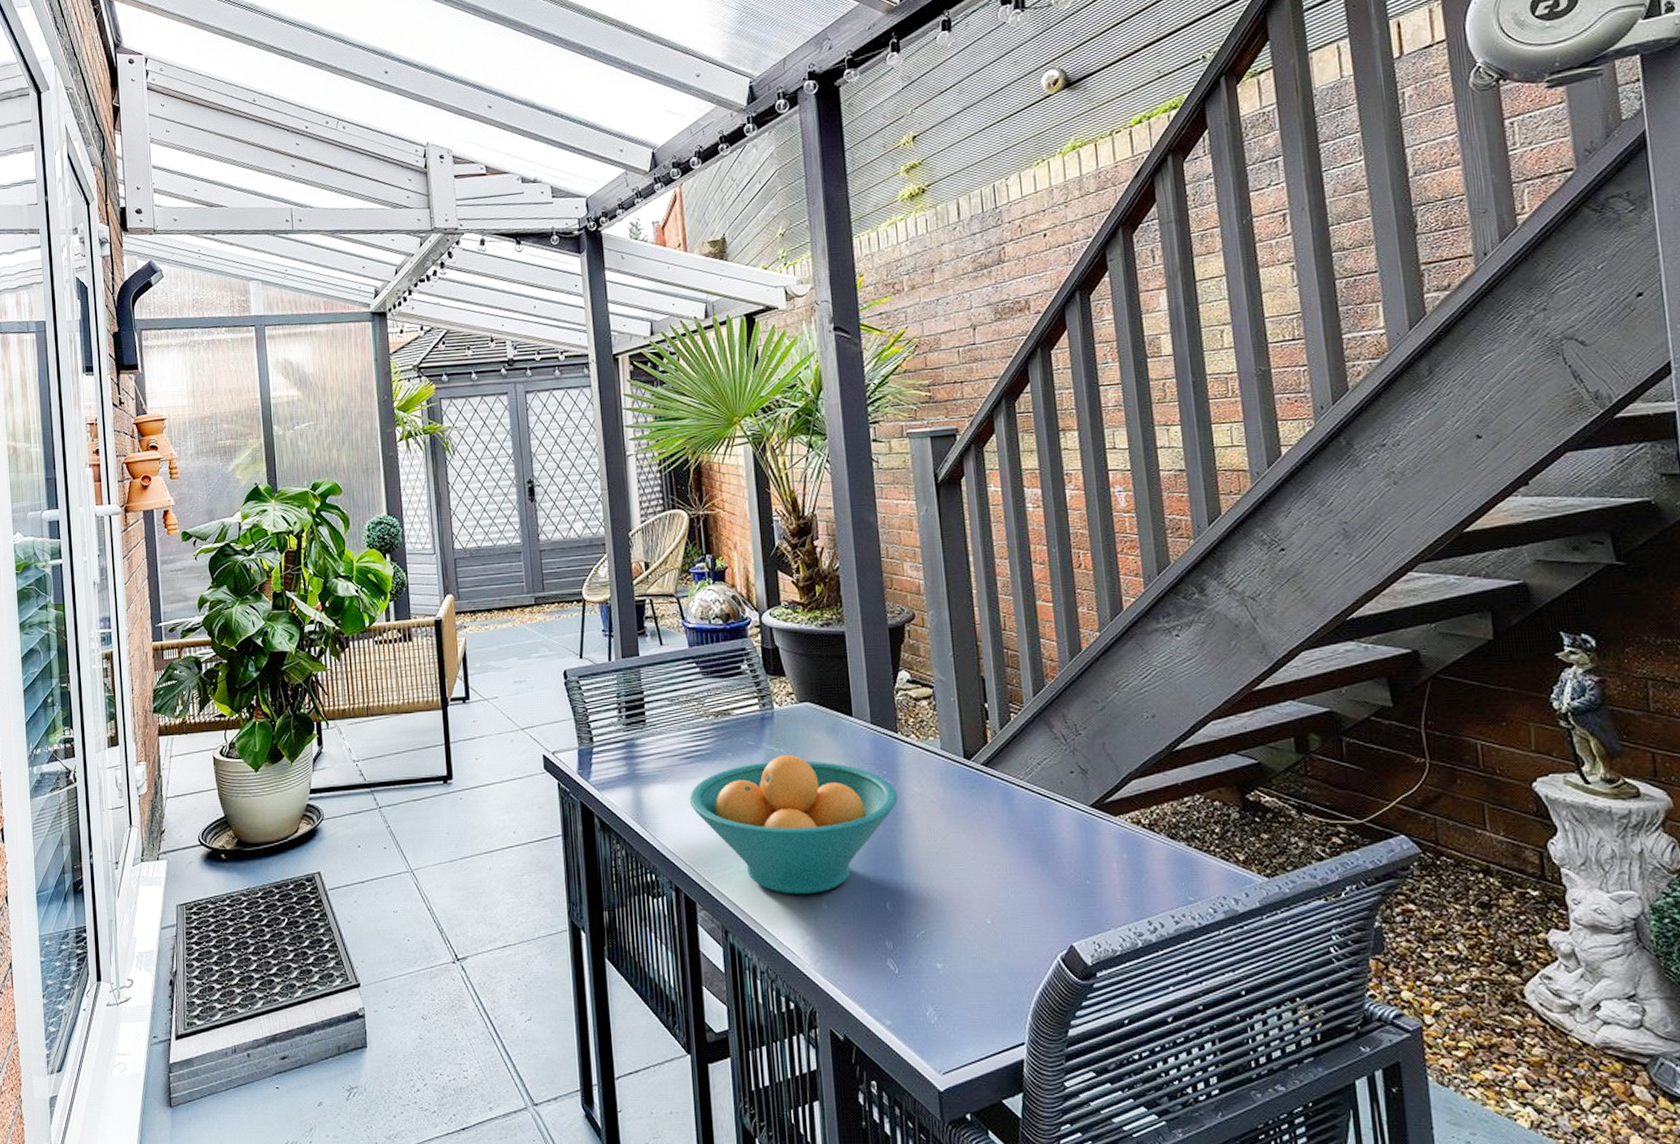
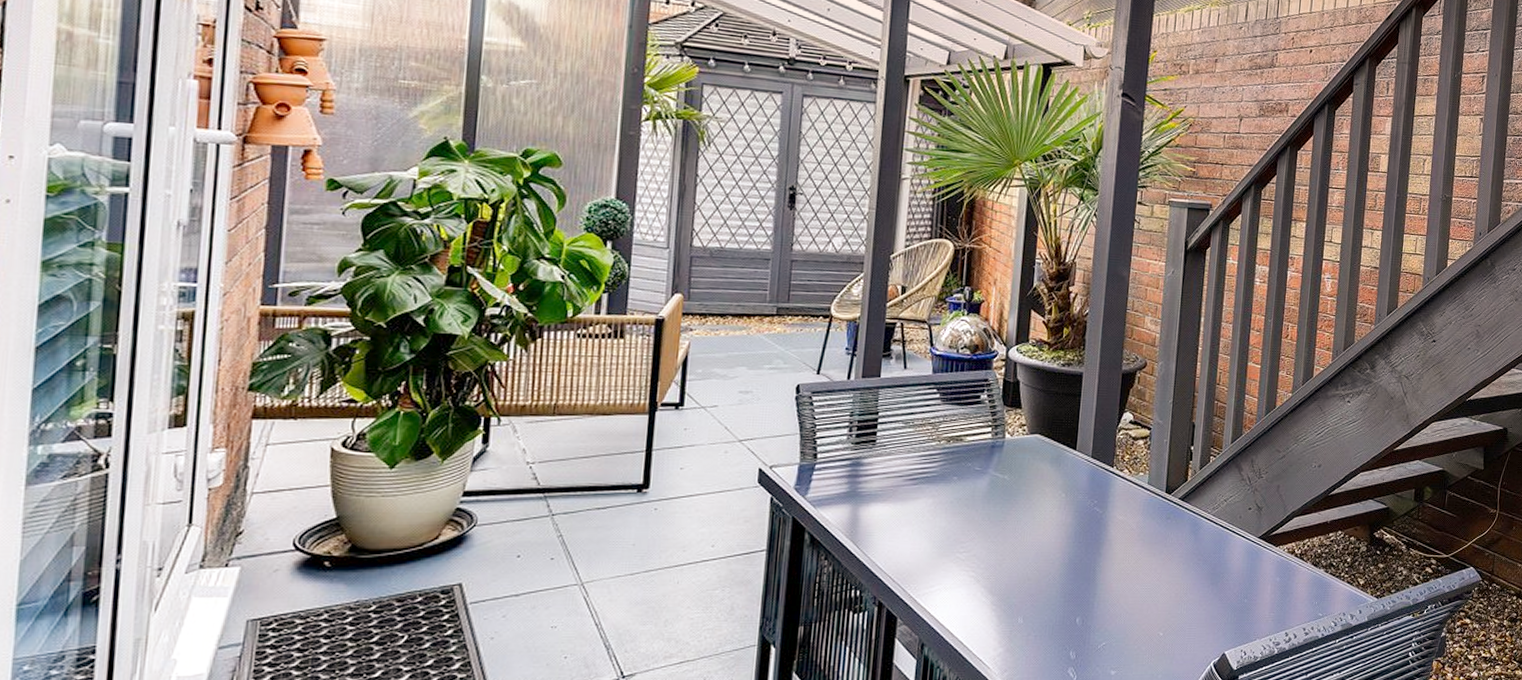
fruit bowl: present [689,754,898,894] -> none [907,481,1104,610]

